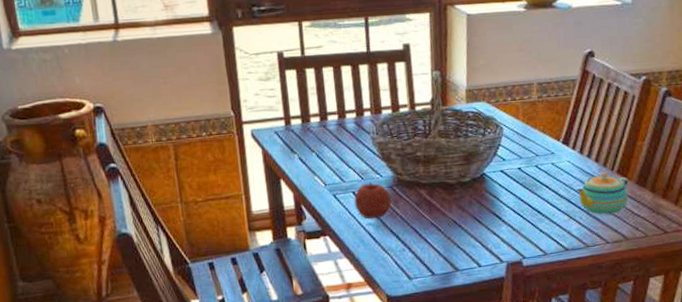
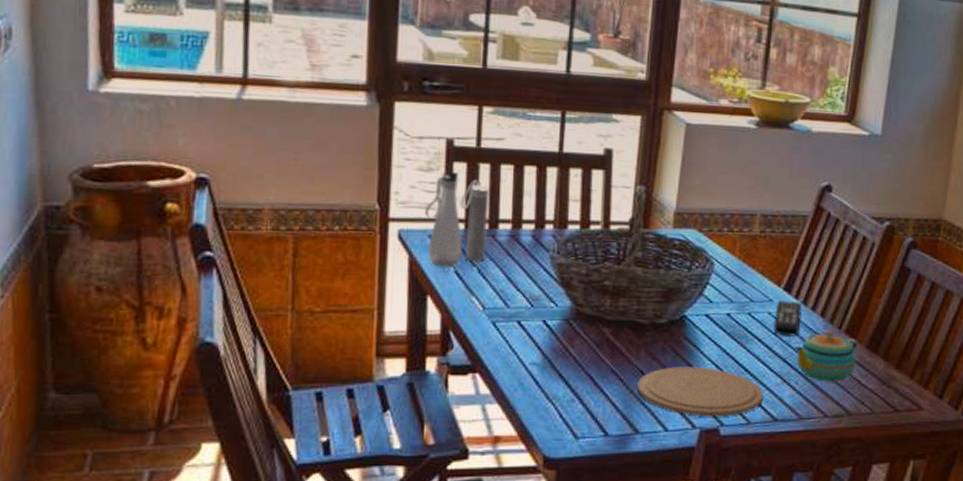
water bottle: none [269,78,321,156] -> present [425,171,490,267]
fruit: present [354,181,391,219] -> none [518,310,565,358]
plate: none [453,213,555,253] -> present [637,366,763,417]
remote control: none [557,152,580,182] -> present [773,300,803,336]

